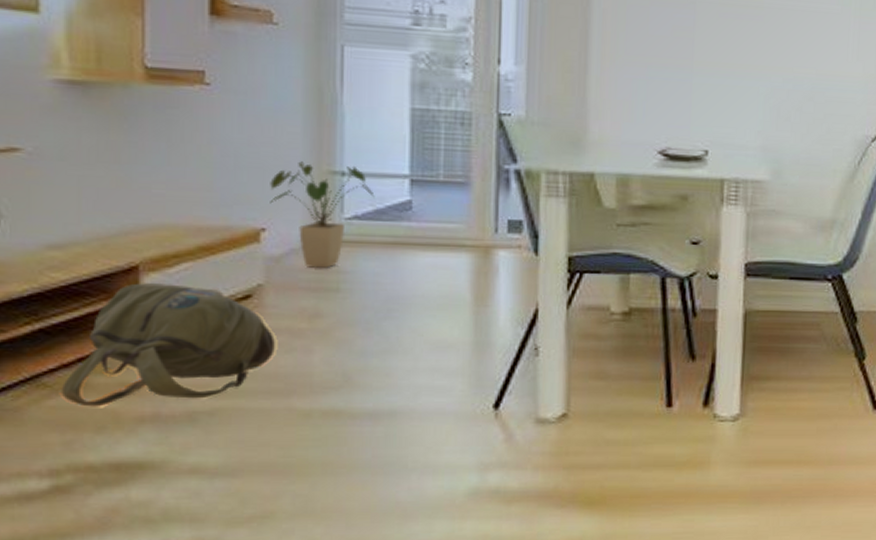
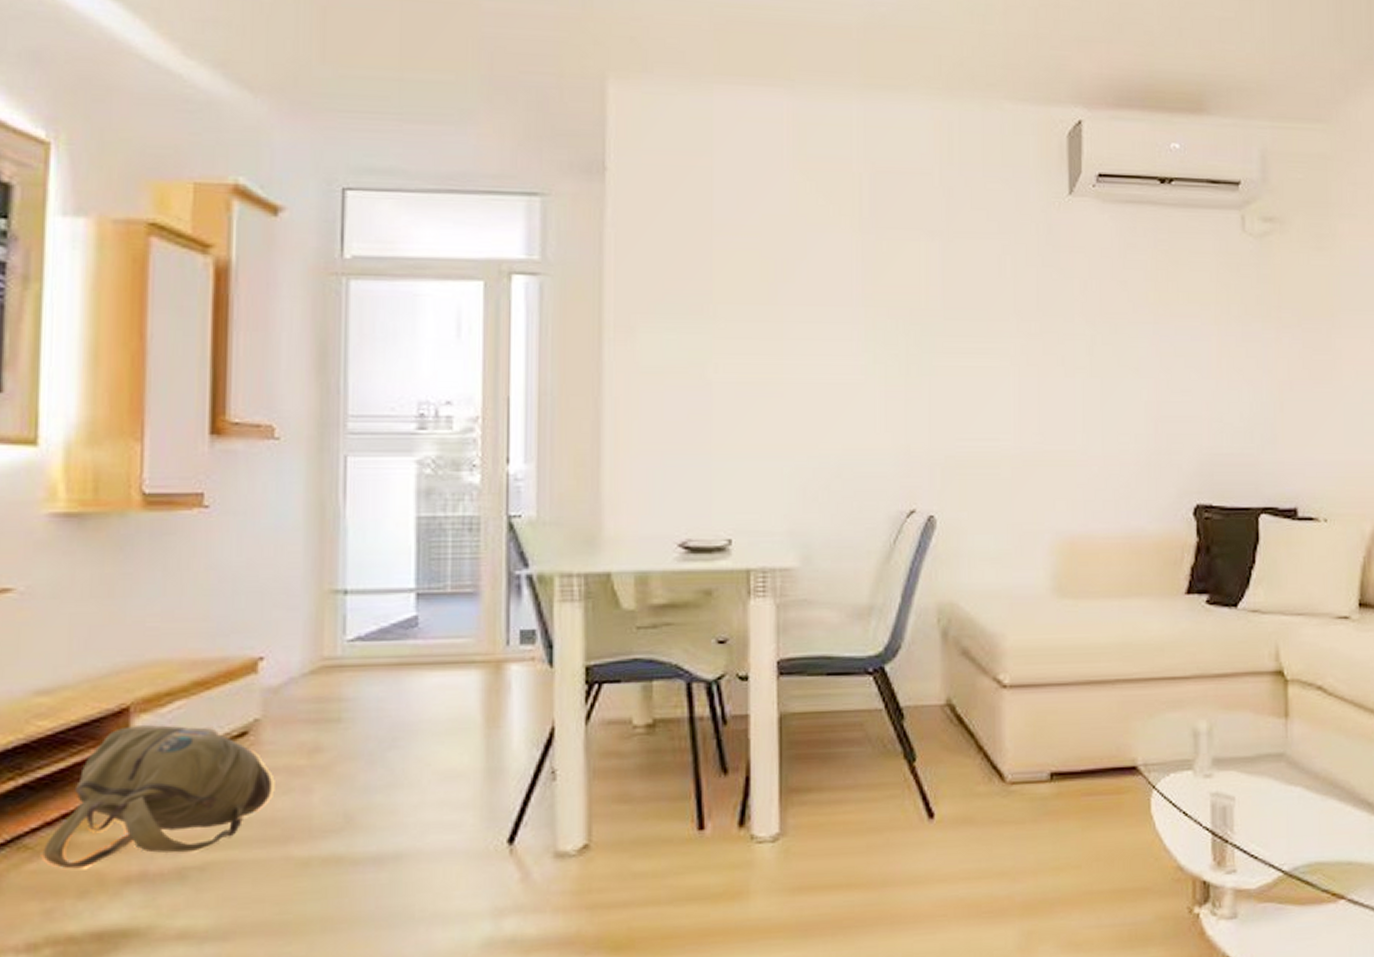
house plant: present [270,161,375,269] -> none [268,582,379,698]

